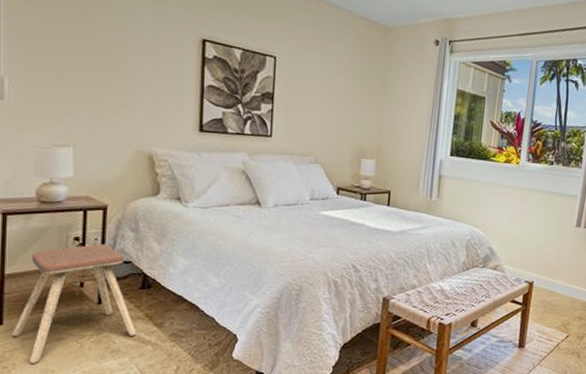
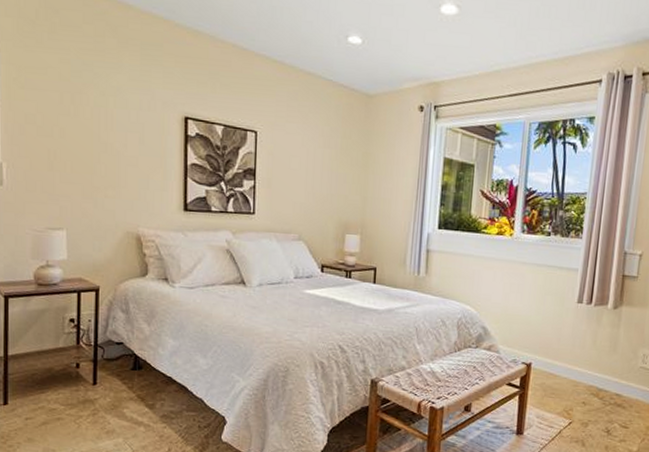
music stool: present [11,243,136,365] -> none [15,325,129,444]

